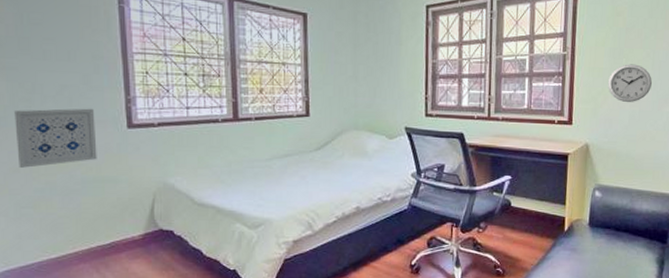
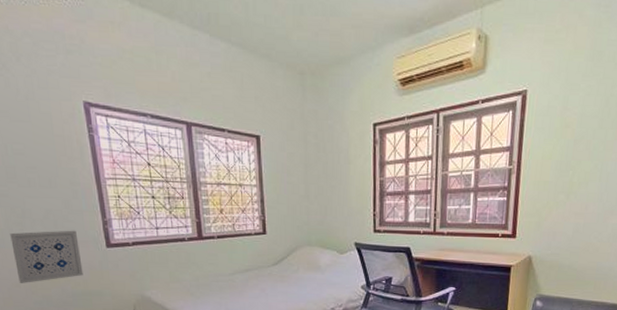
wall clock: present [608,64,652,103] -> none [553,176,599,216]

